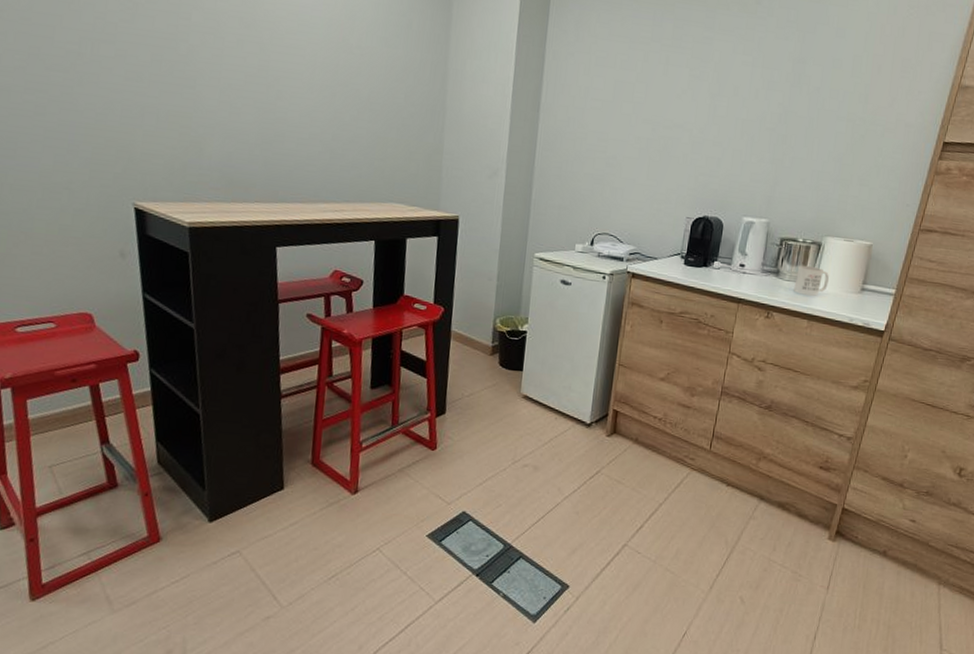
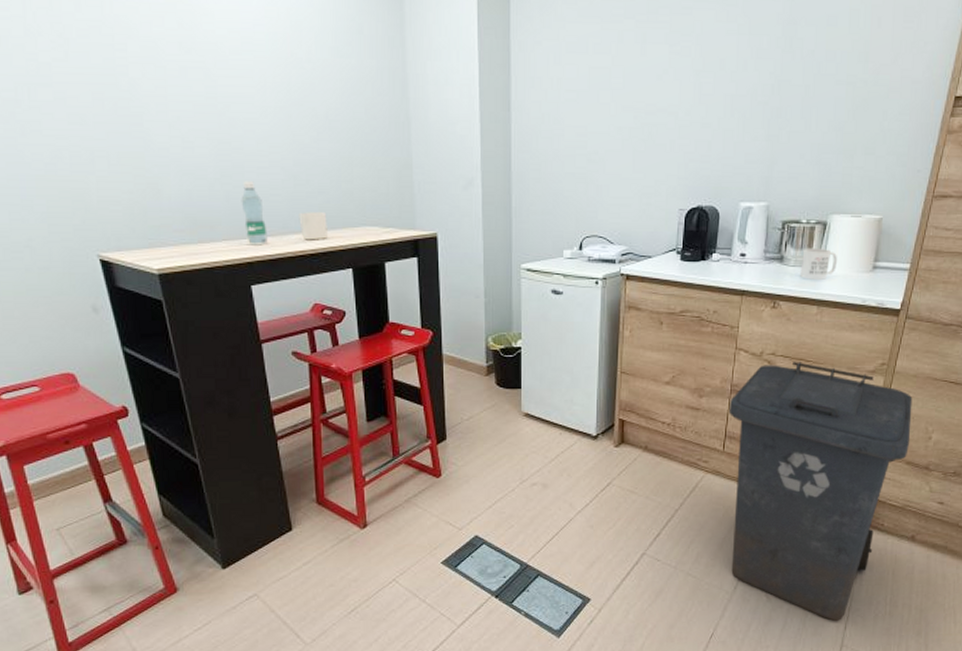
bottle: none [277,149,299,211] -> present [241,181,268,246]
mug: none [330,183,358,211] -> present [299,212,328,240]
recycling bin: none [708,371,892,630] -> present [728,362,913,621]

